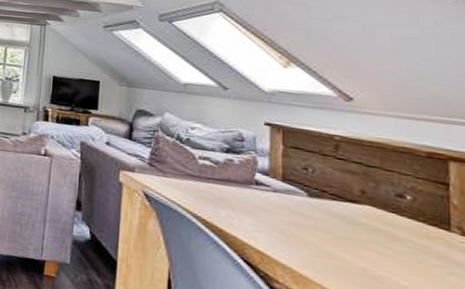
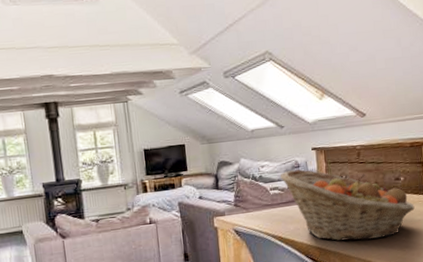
fruit basket: none [216,141,429,274] -> present [280,169,415,241]

